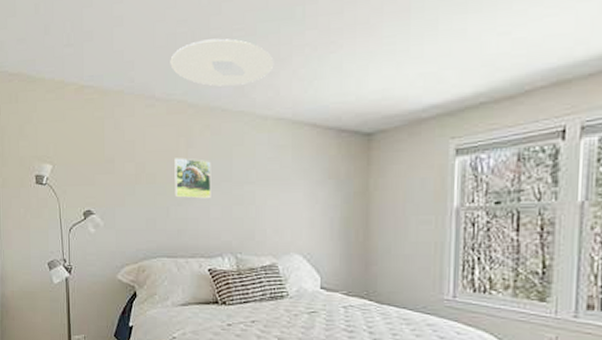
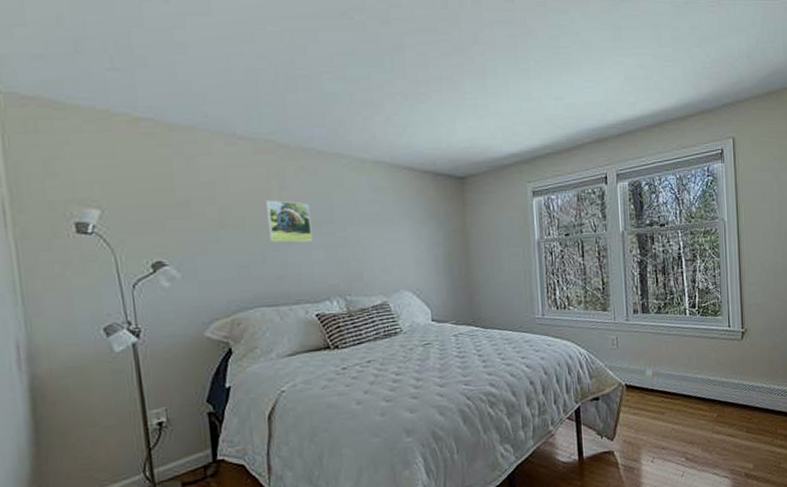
ceiling light: present [170,38,274,87] -> none [251,79,368,128]

